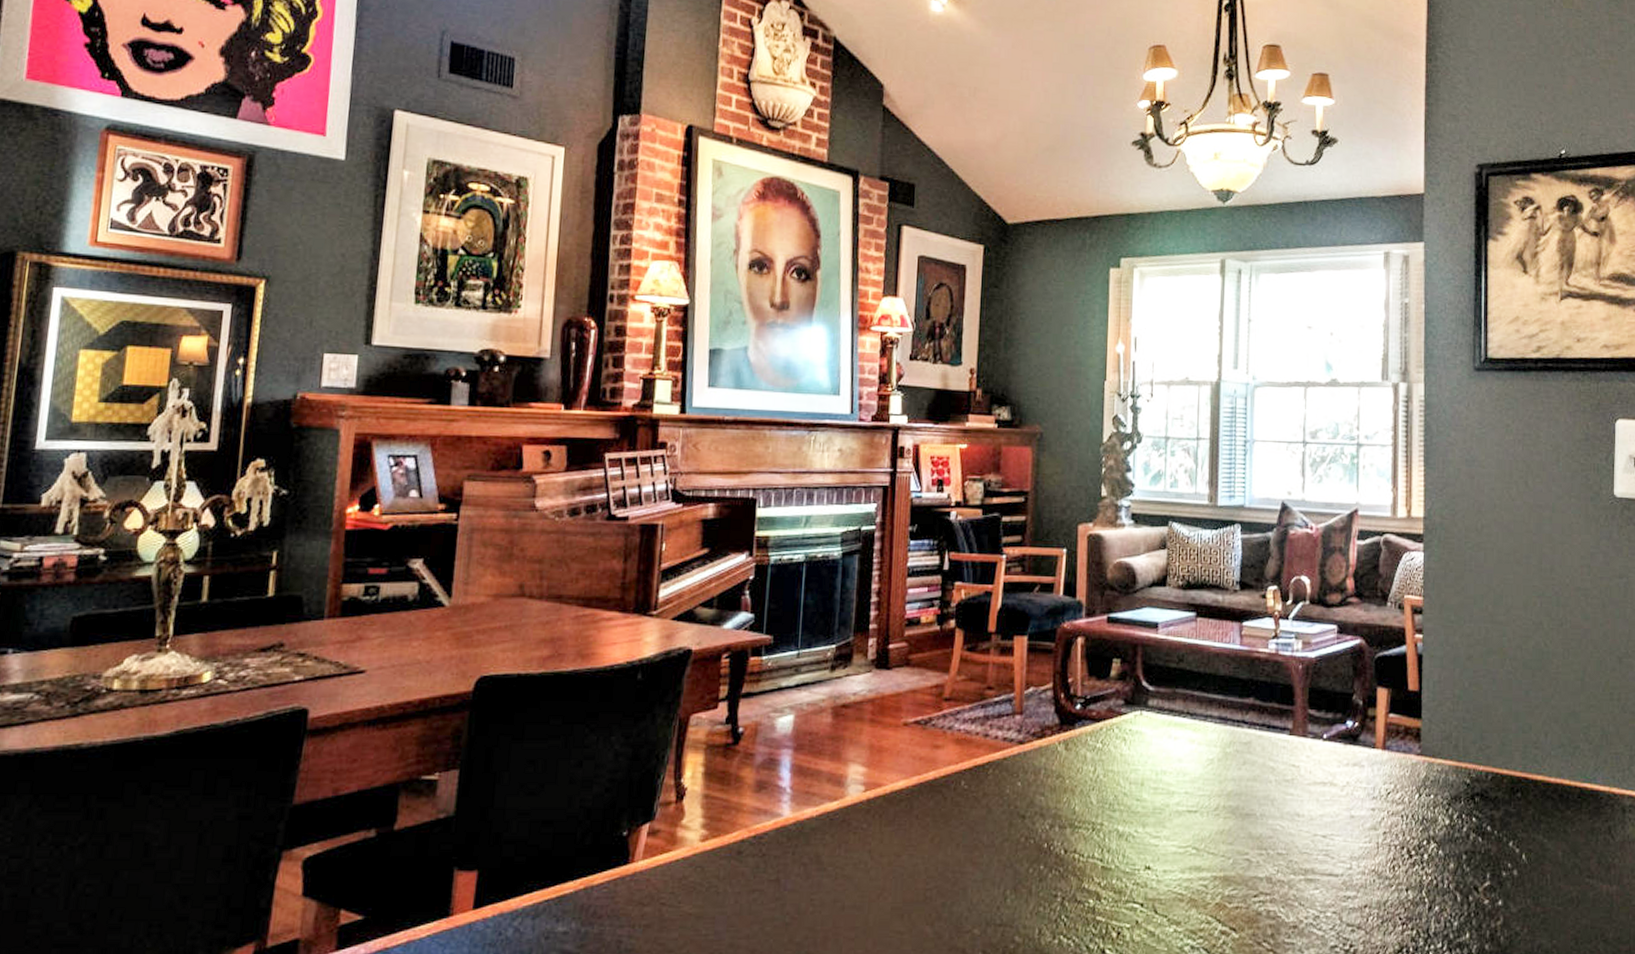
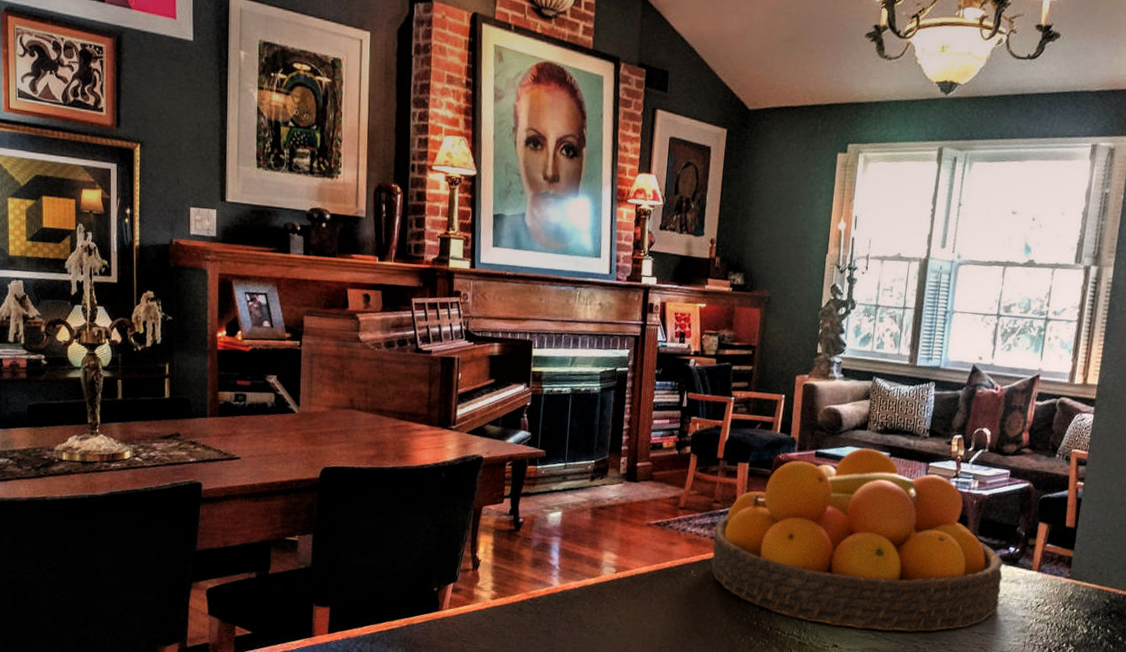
fruit bowl: none [986,608,1343,843] -> present [711,448,1003,632]

